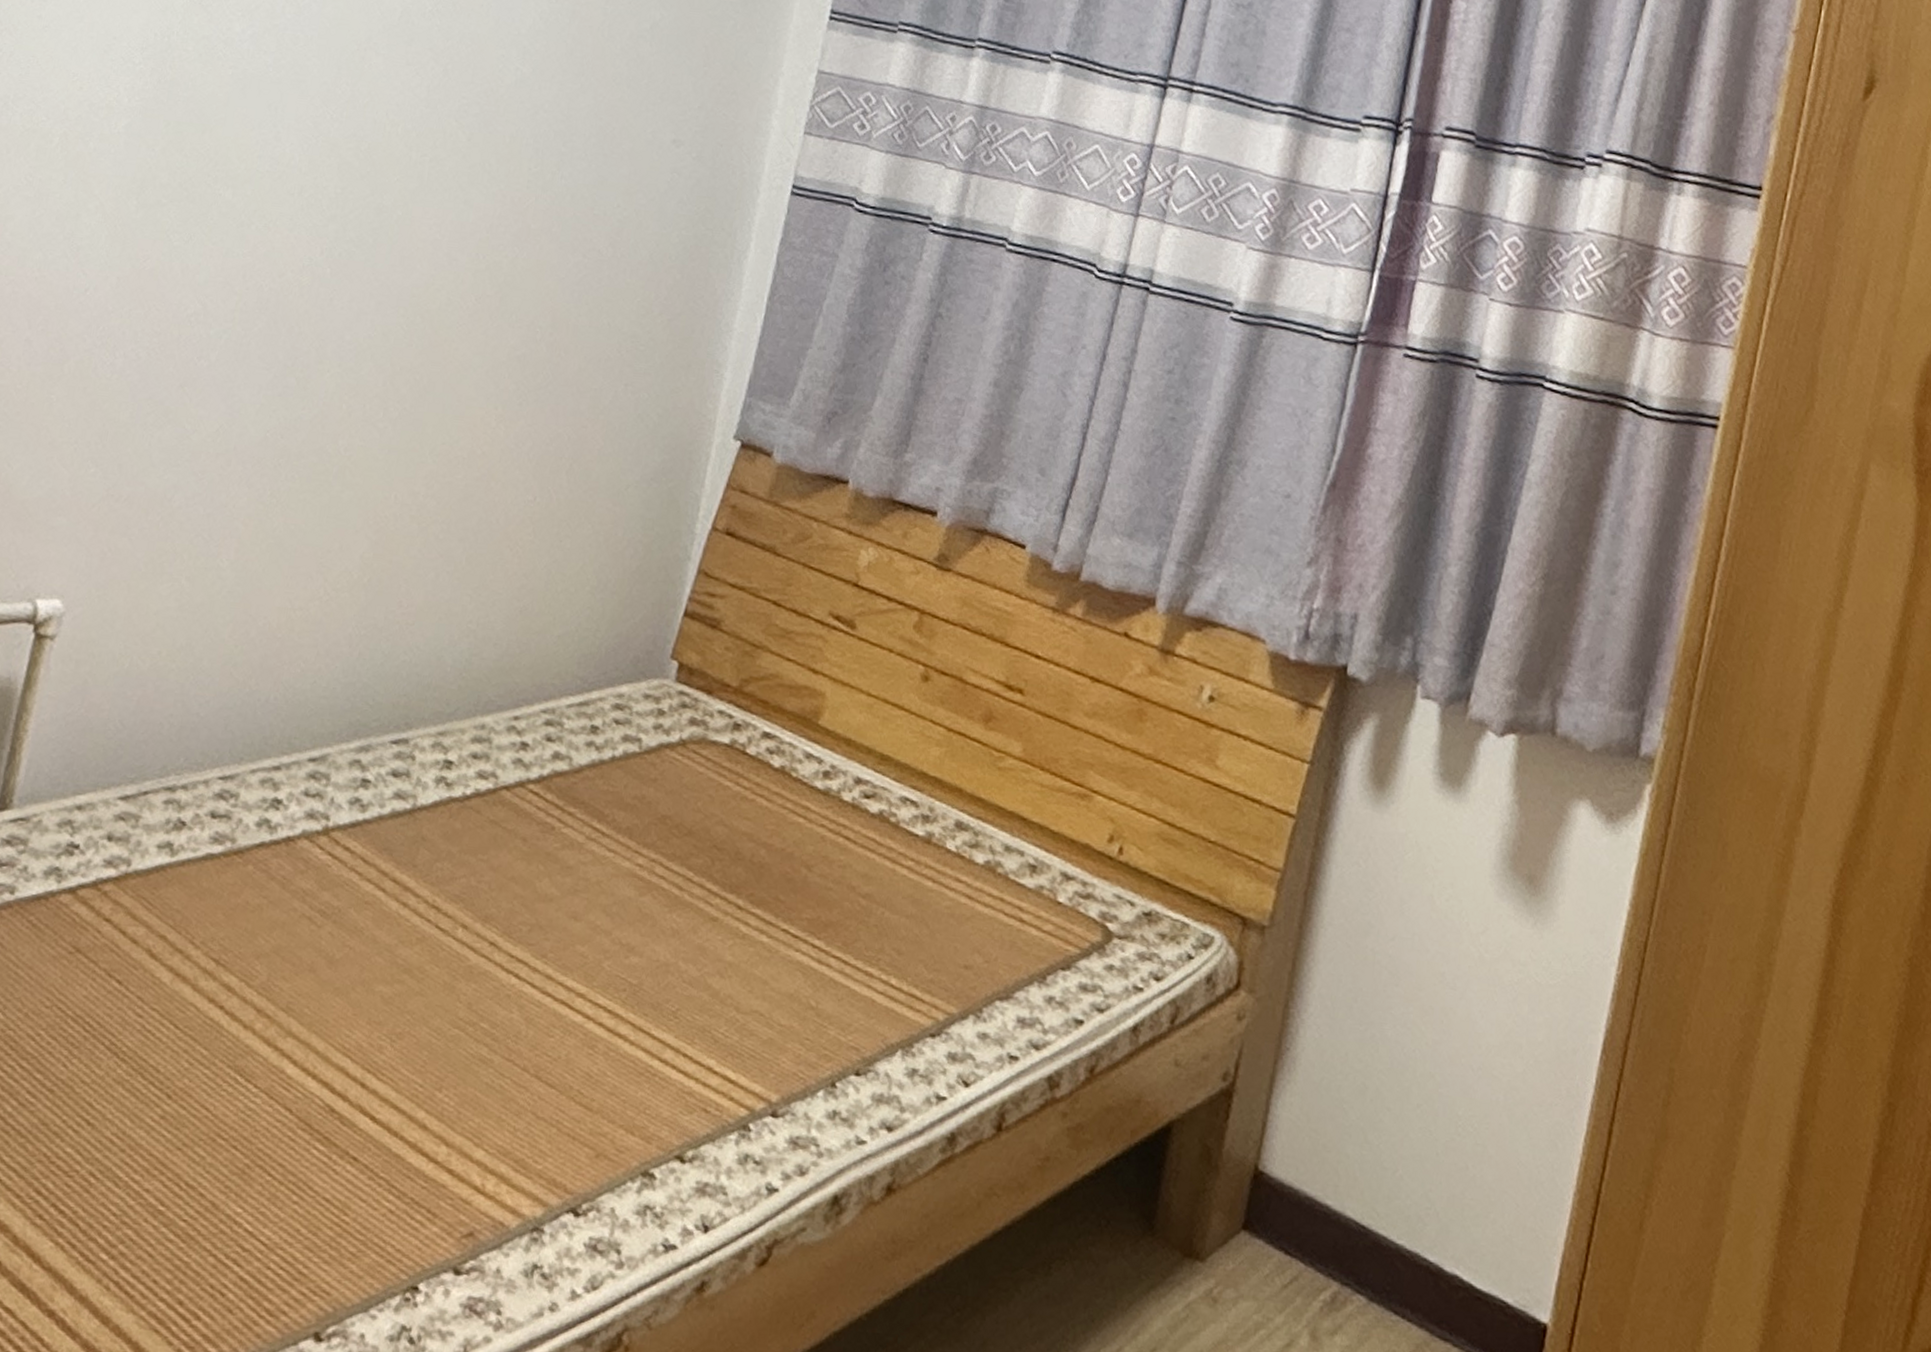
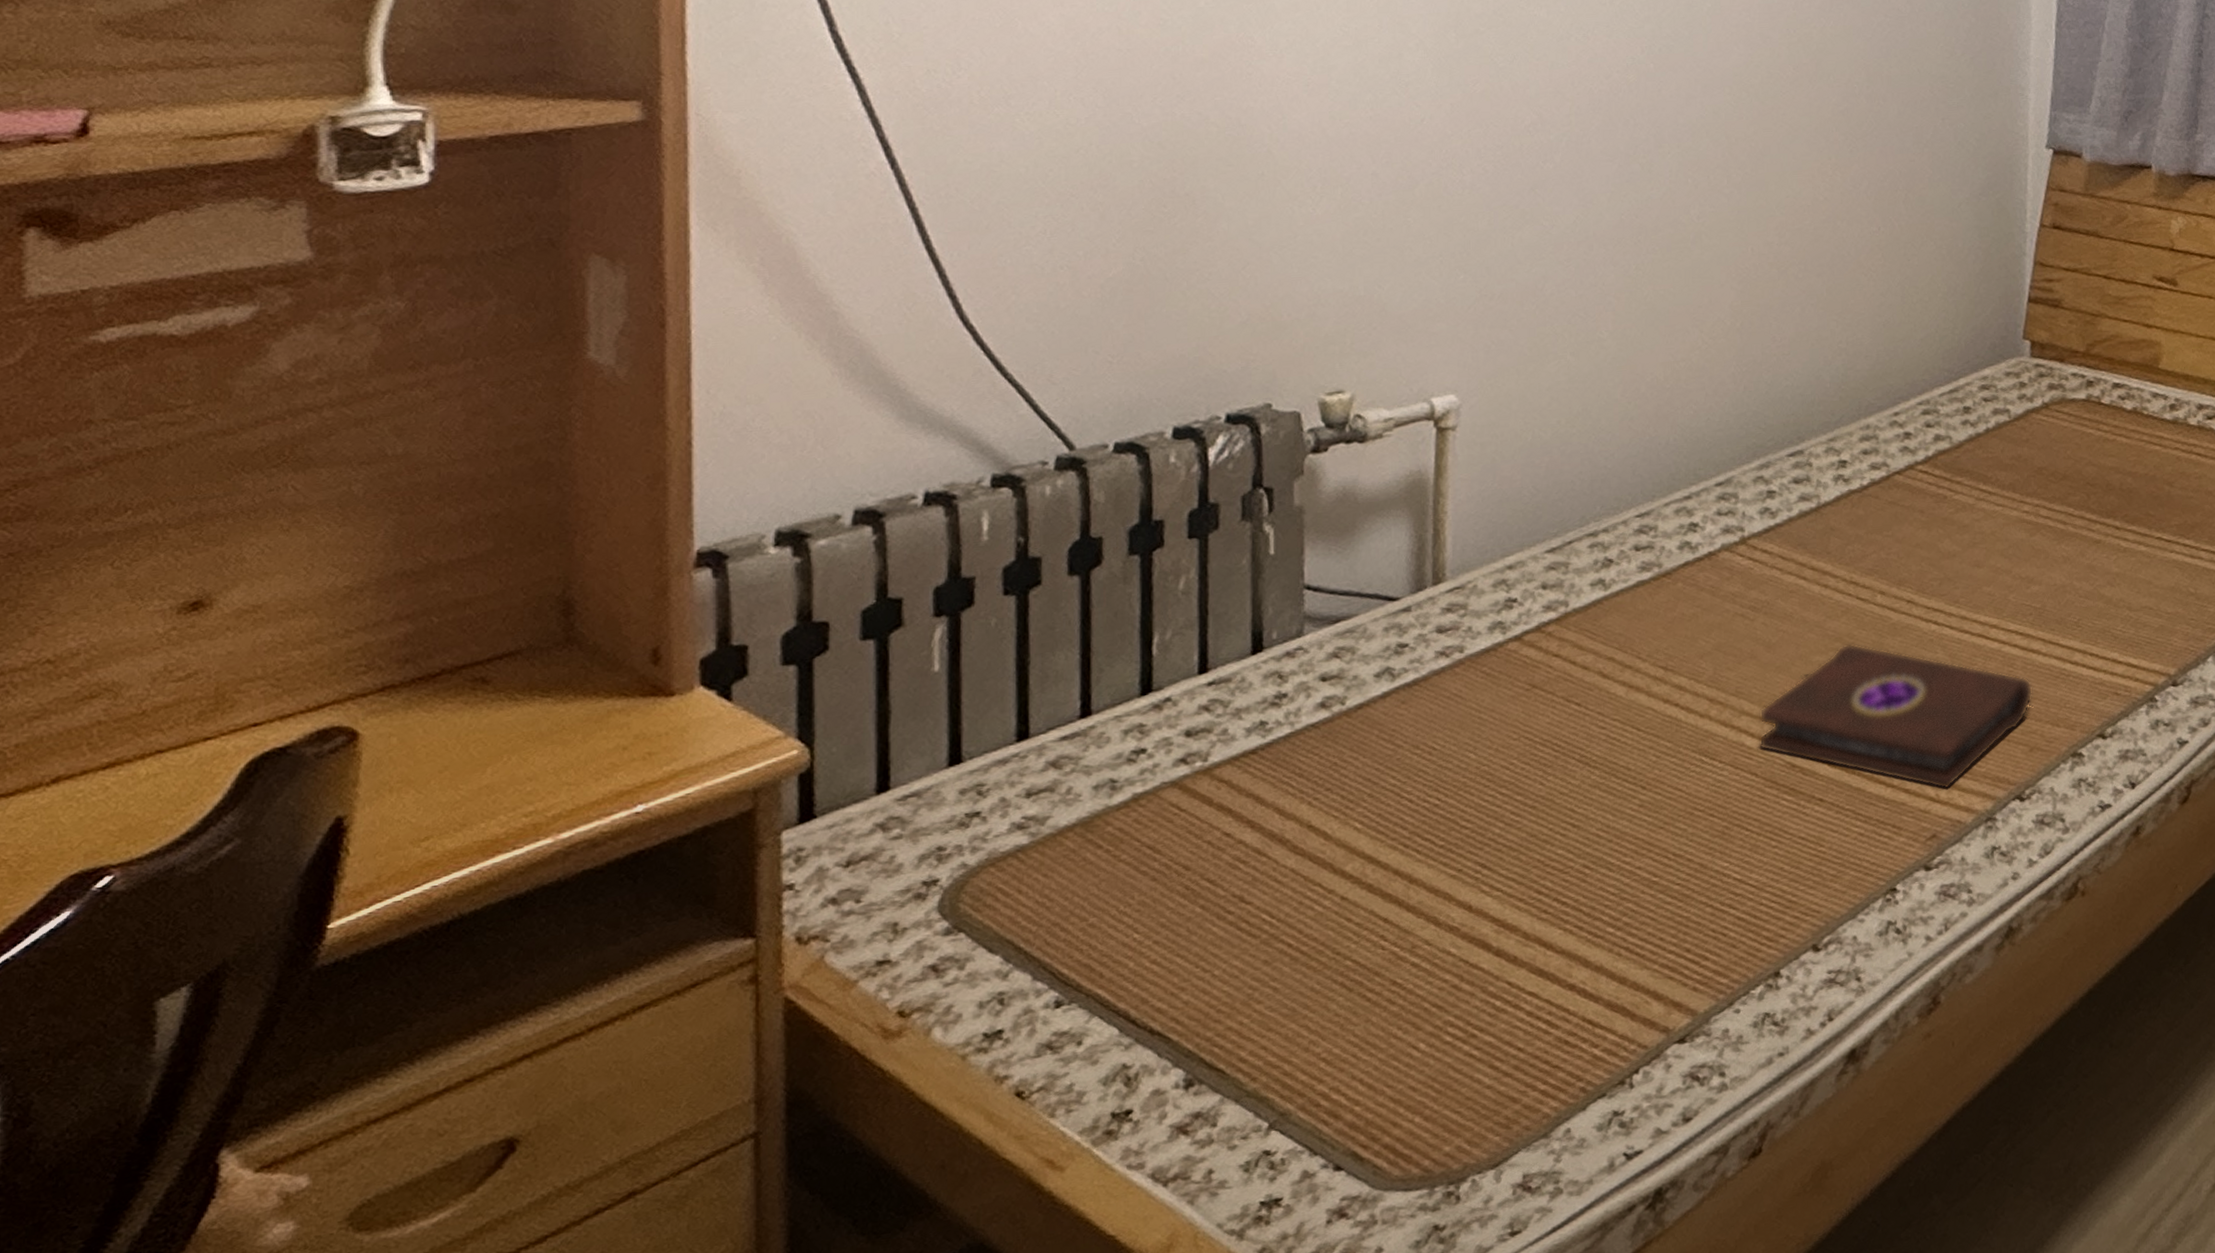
book: none [300,978,612,1181] -> present [1759,643,2033,790]

